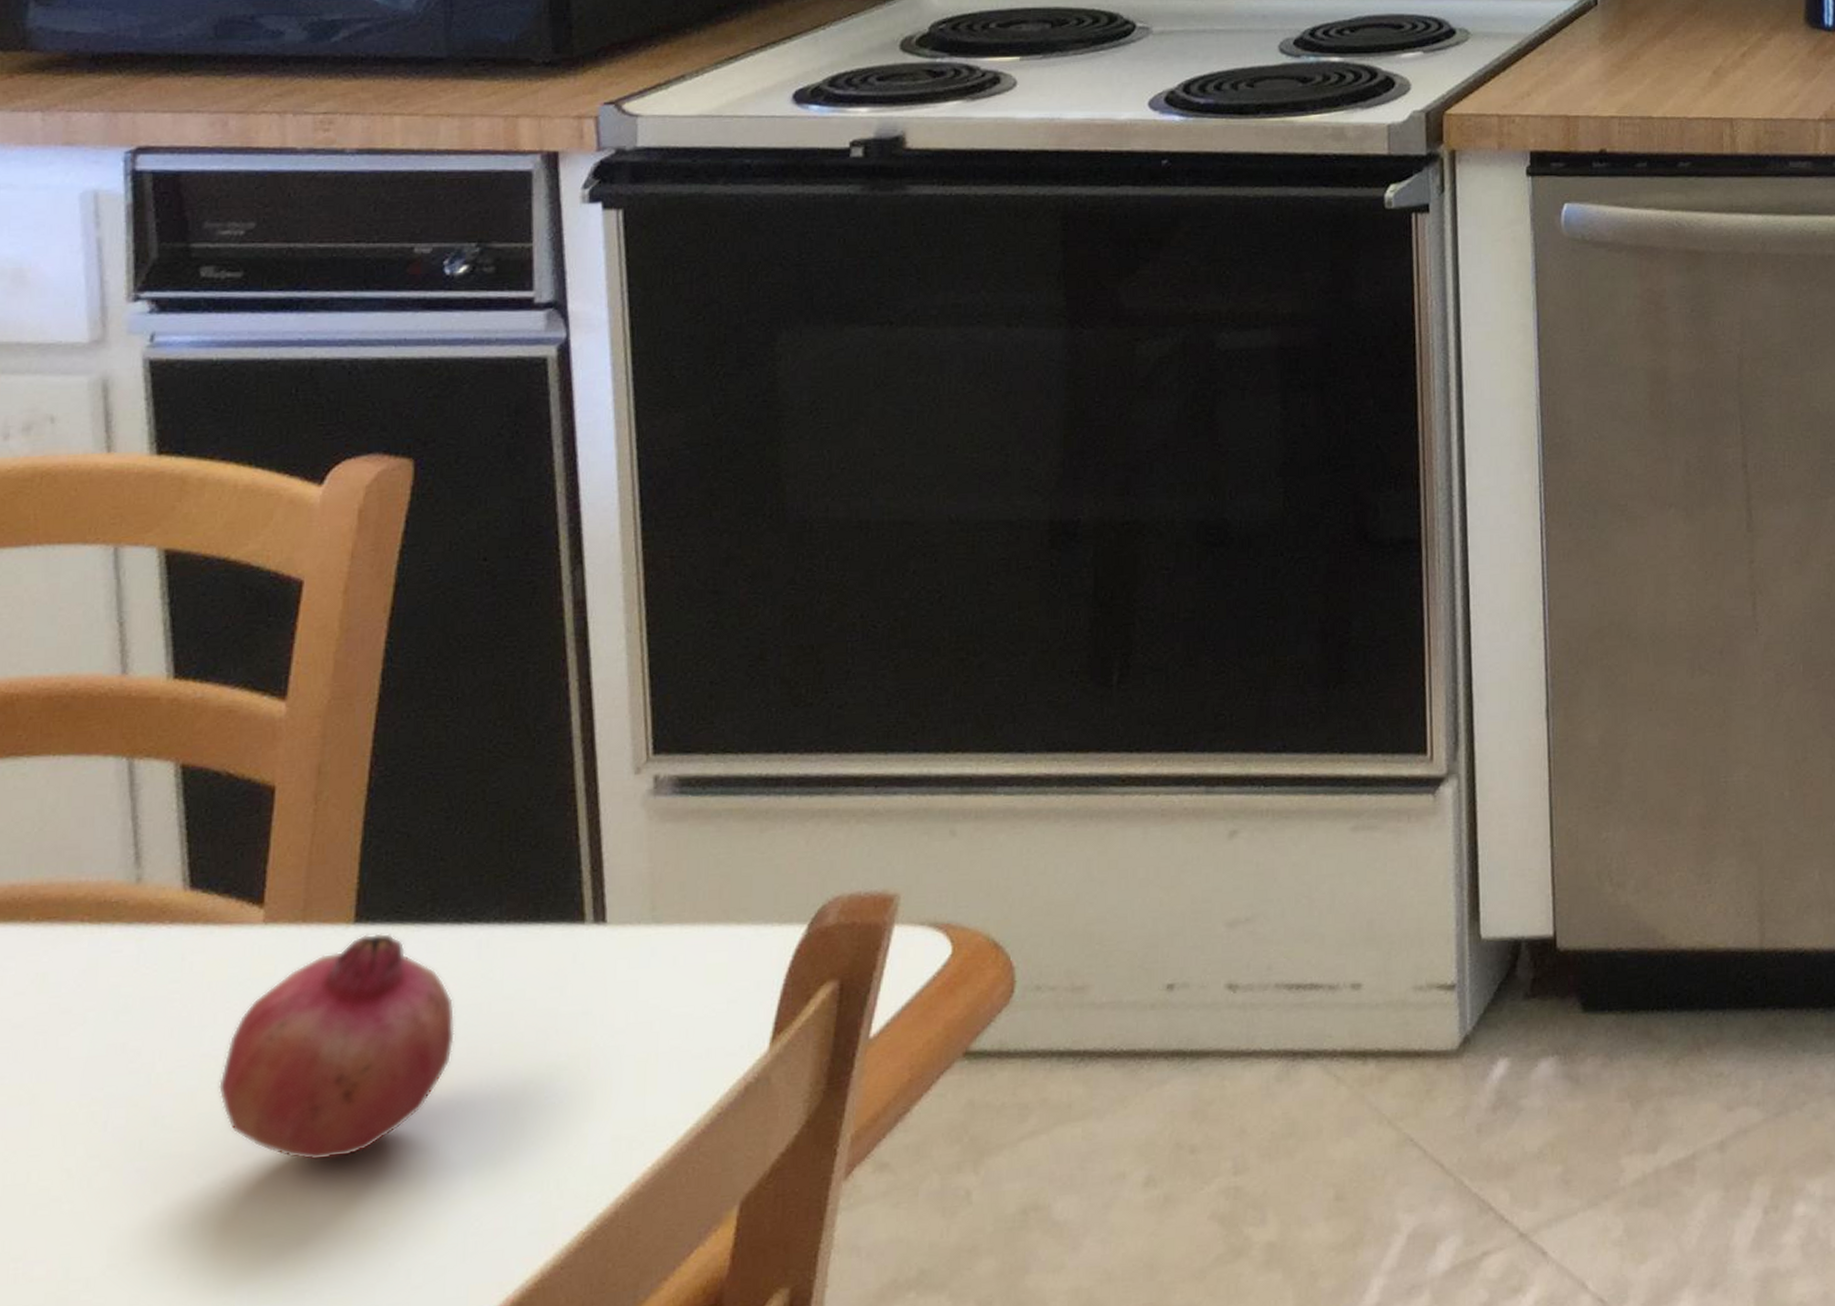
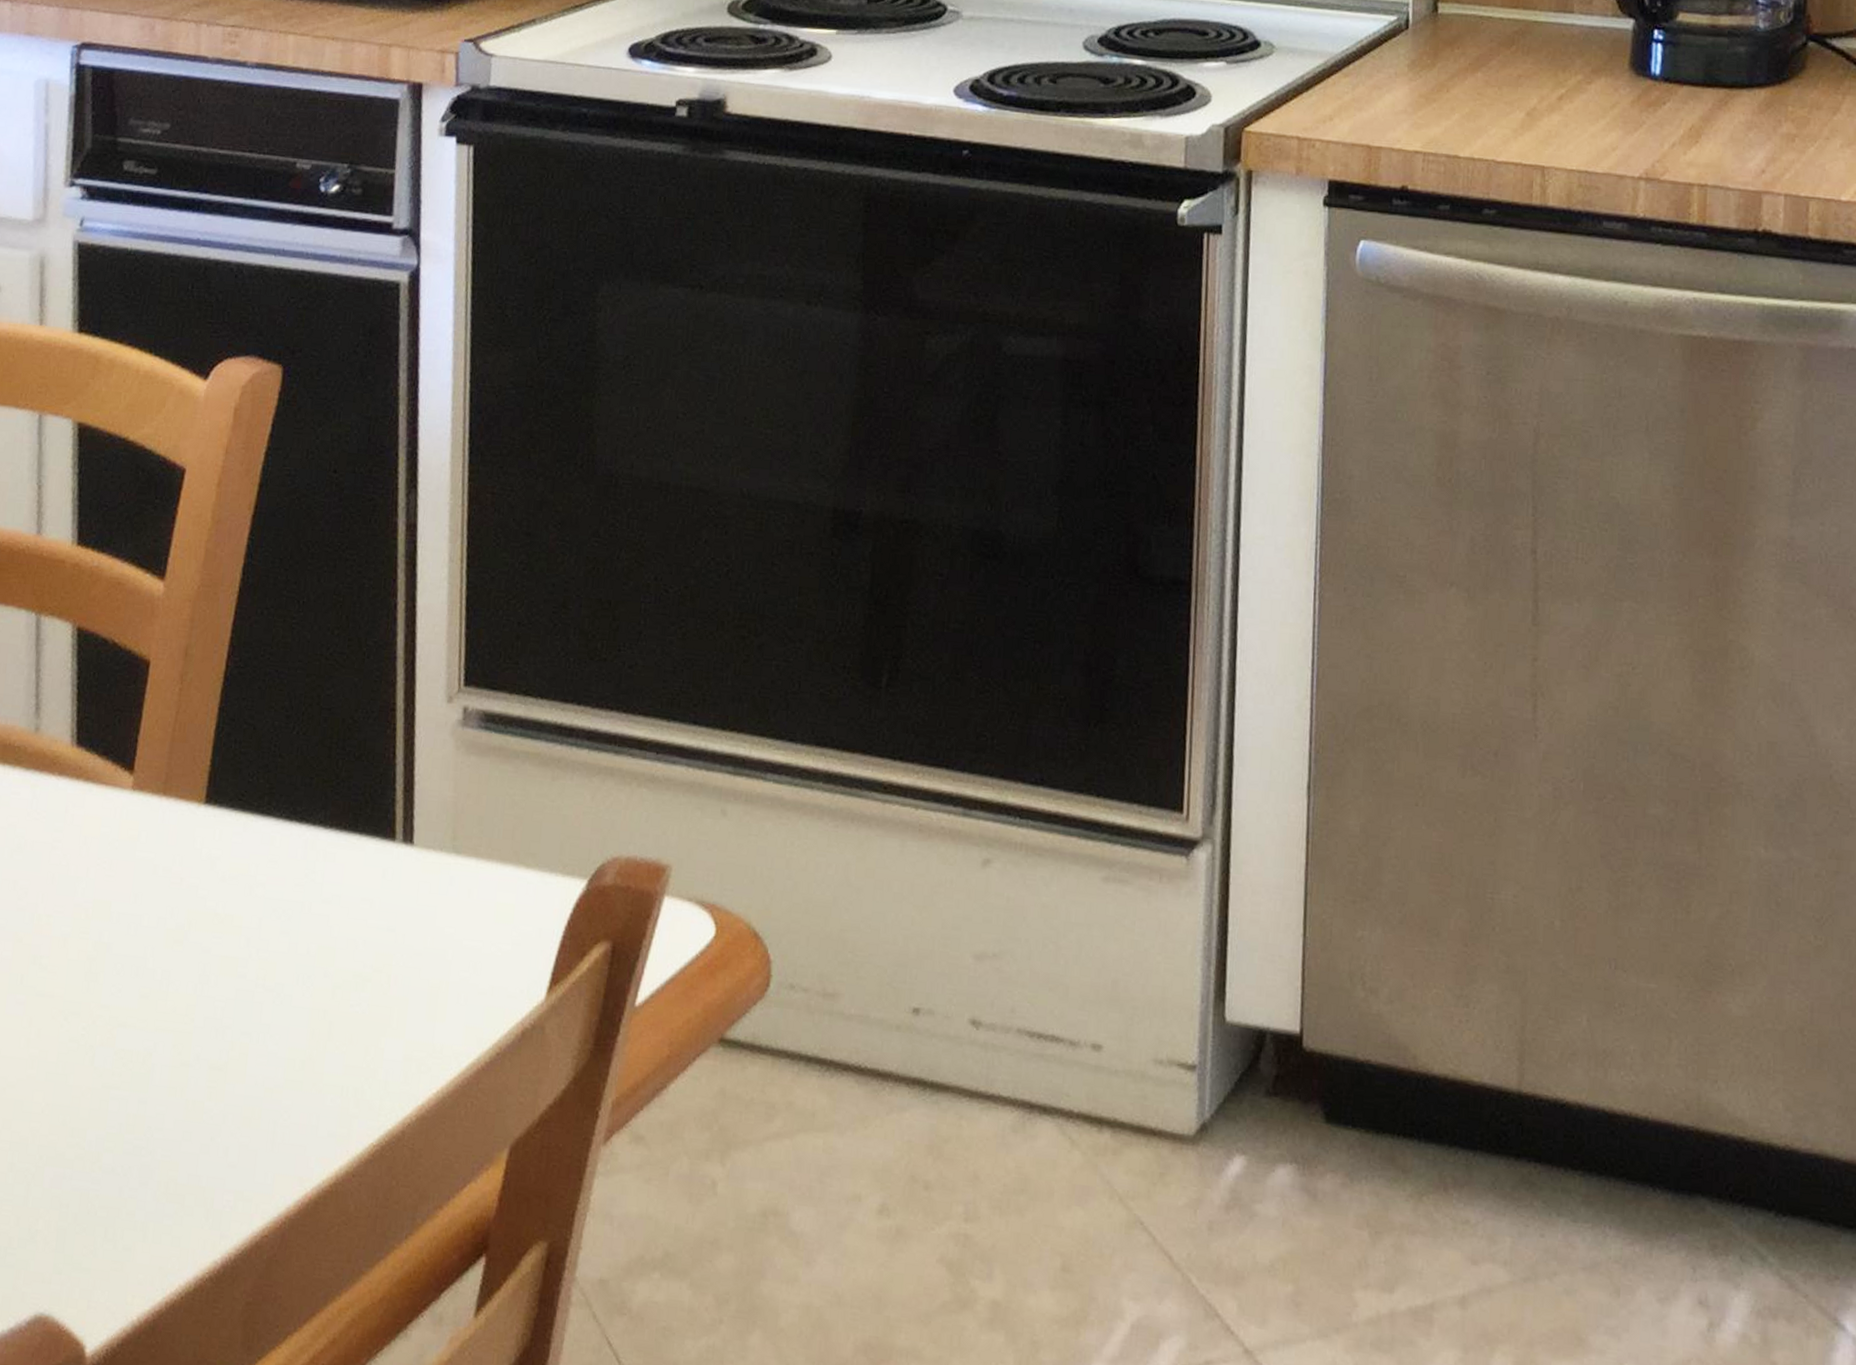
fruit: present [217,933,455,1161] -> none [85,816,281,1027]

